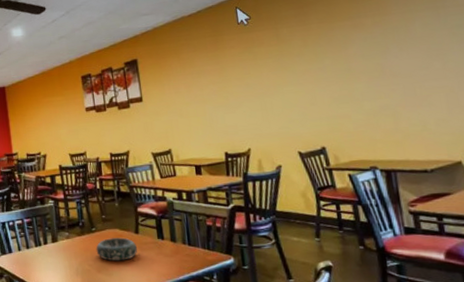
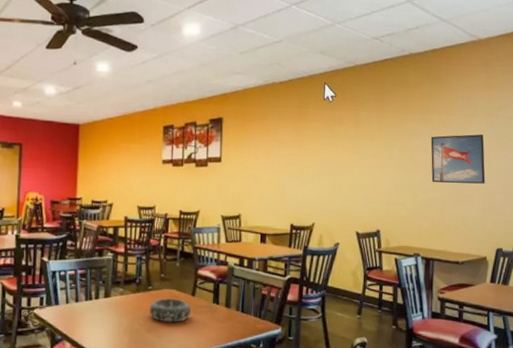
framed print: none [366,28,444,90] -> present [430,134,486,184]

